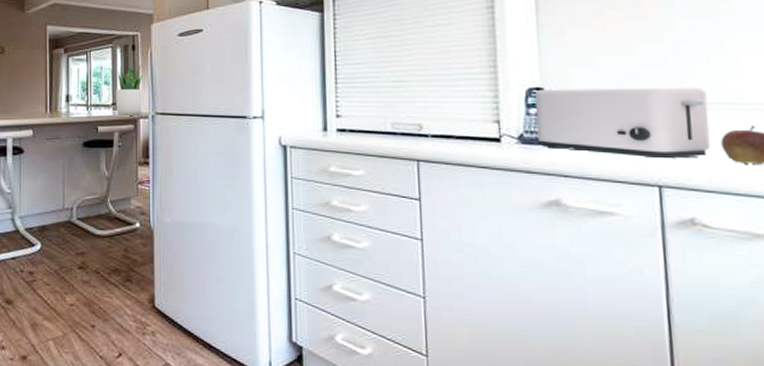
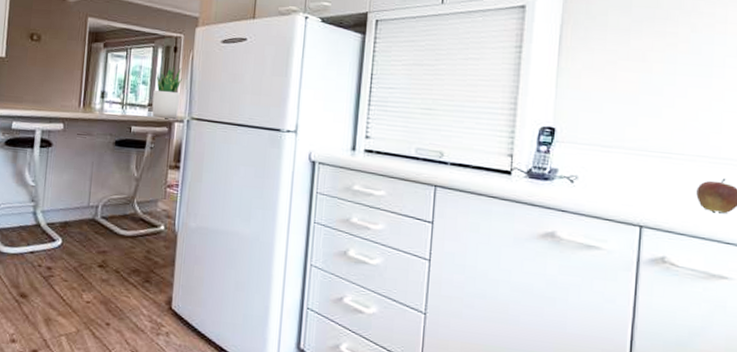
toaster: present [535,87,710,159] -> none [543,129,691,203]

